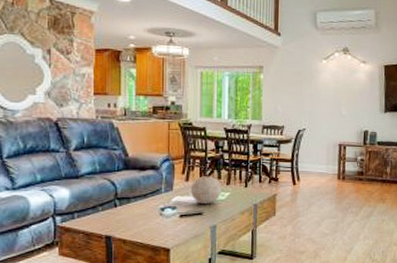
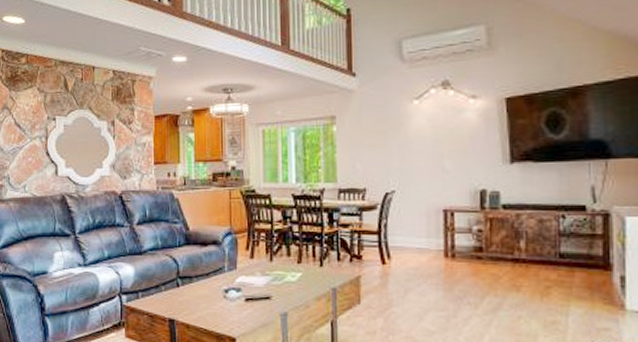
decorative ball: present [191,176,221,205] -> none [257,252,291,287]

